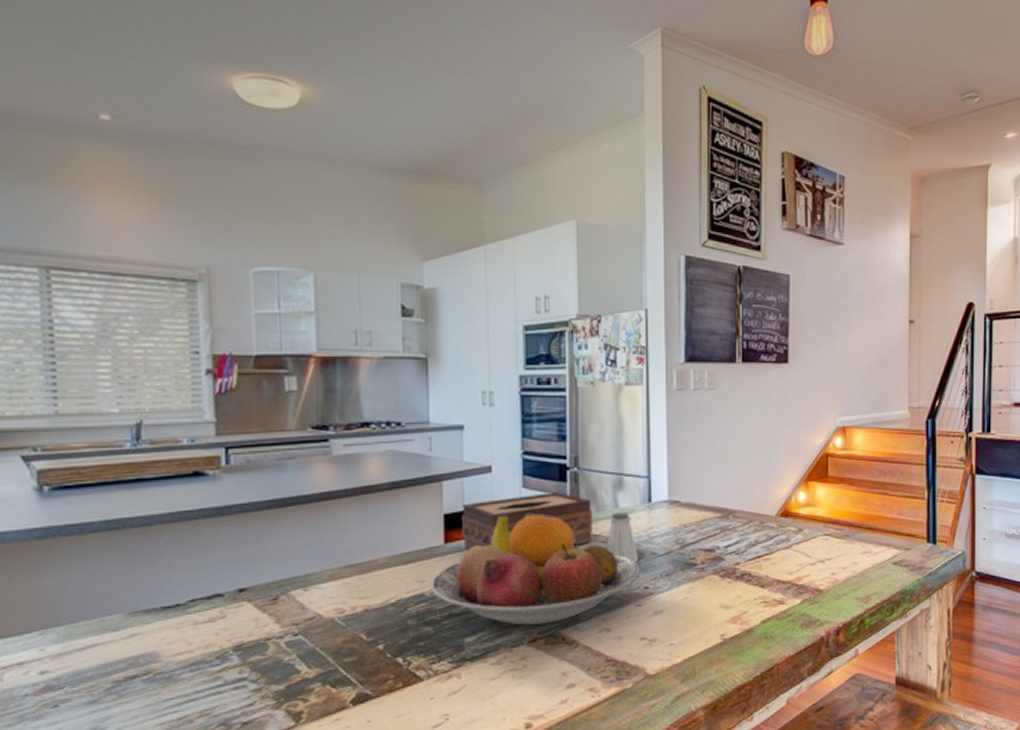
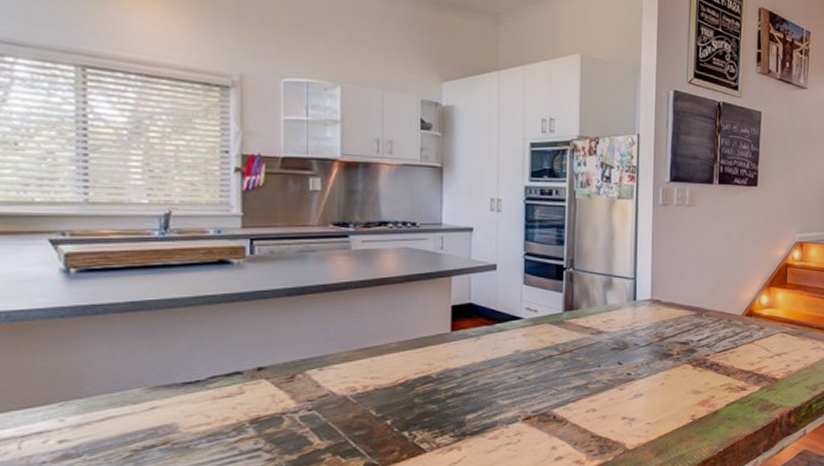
fruit bowl: present [430,513,640,626] -> none [436,306,624,405]
tissue box: present [462,492,594,549] -> none [468,289,585,337]
saltshaker: present [606,512,639,563] -> none [595,308,624,352]

